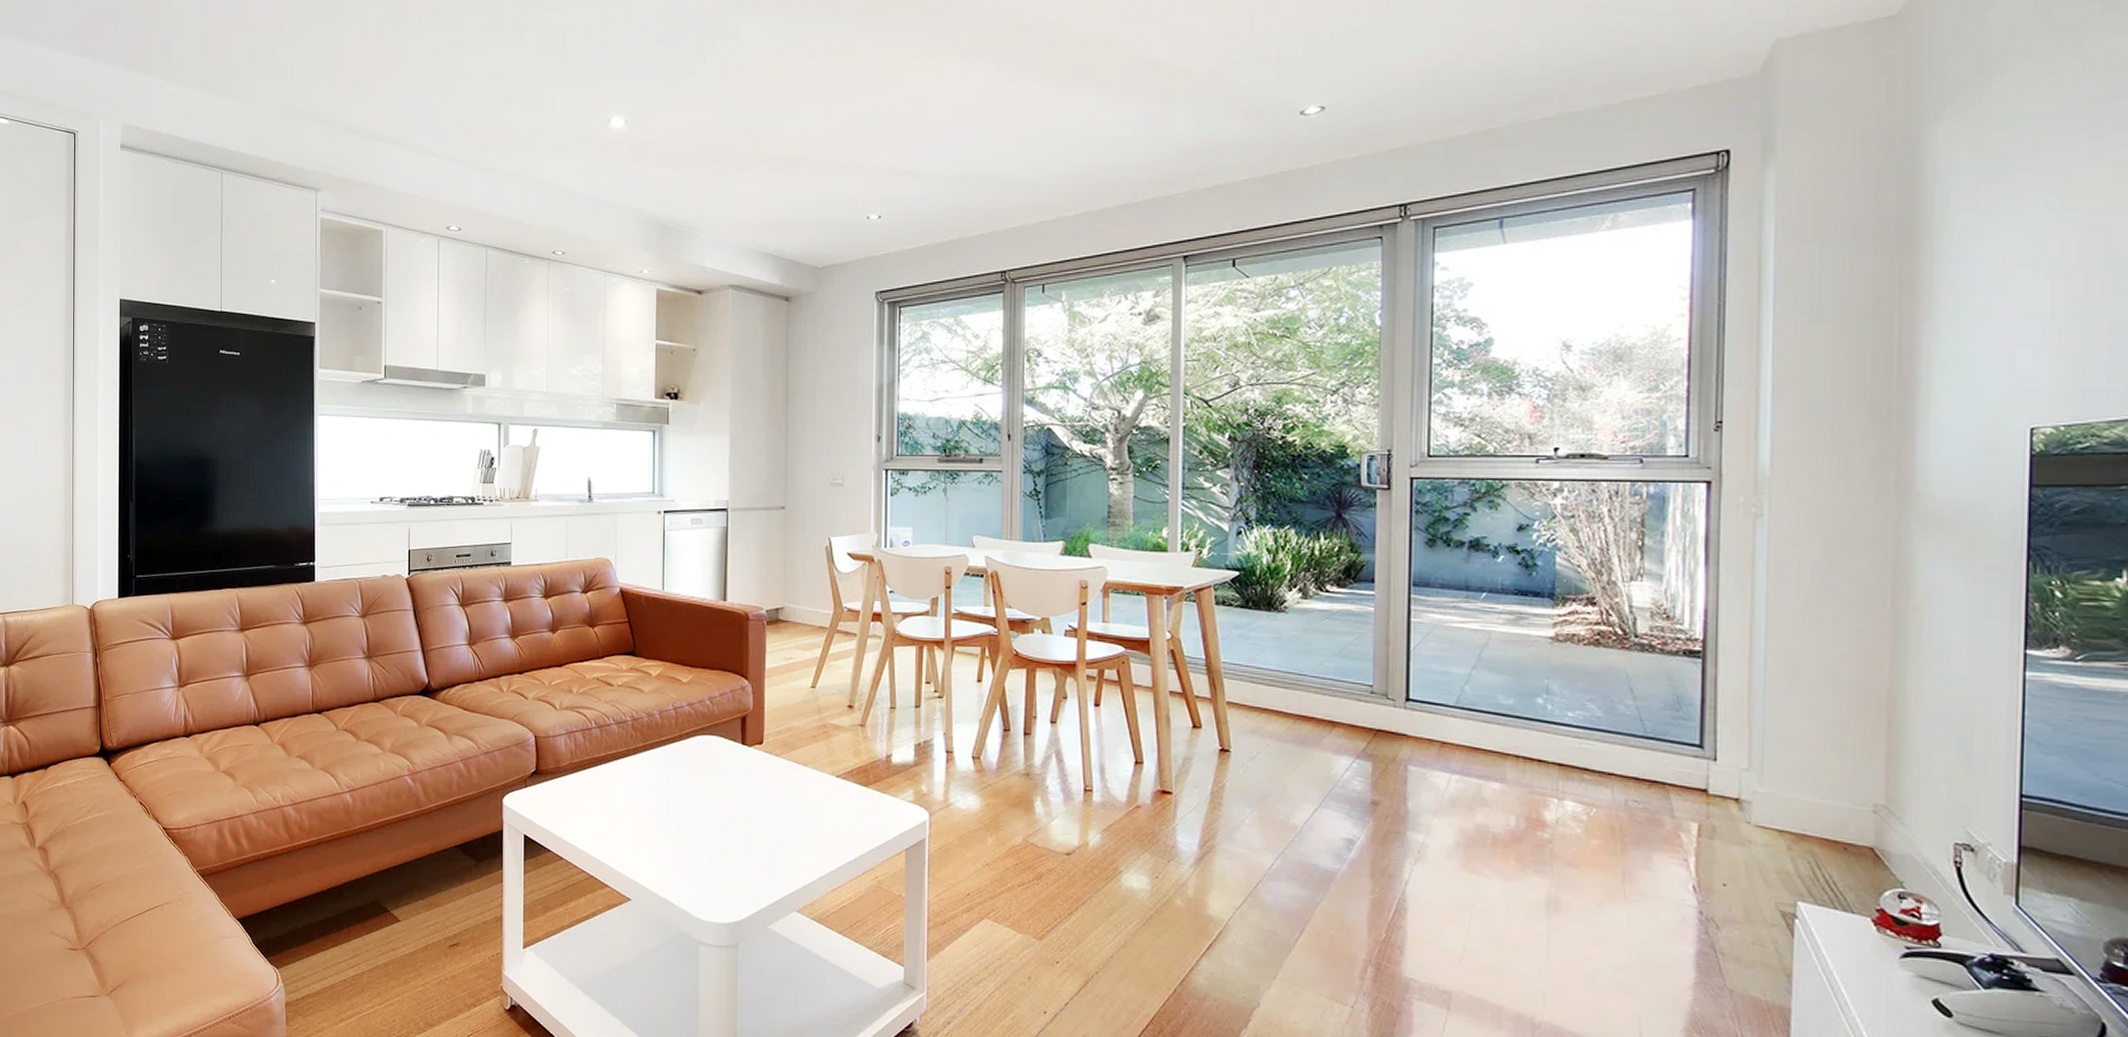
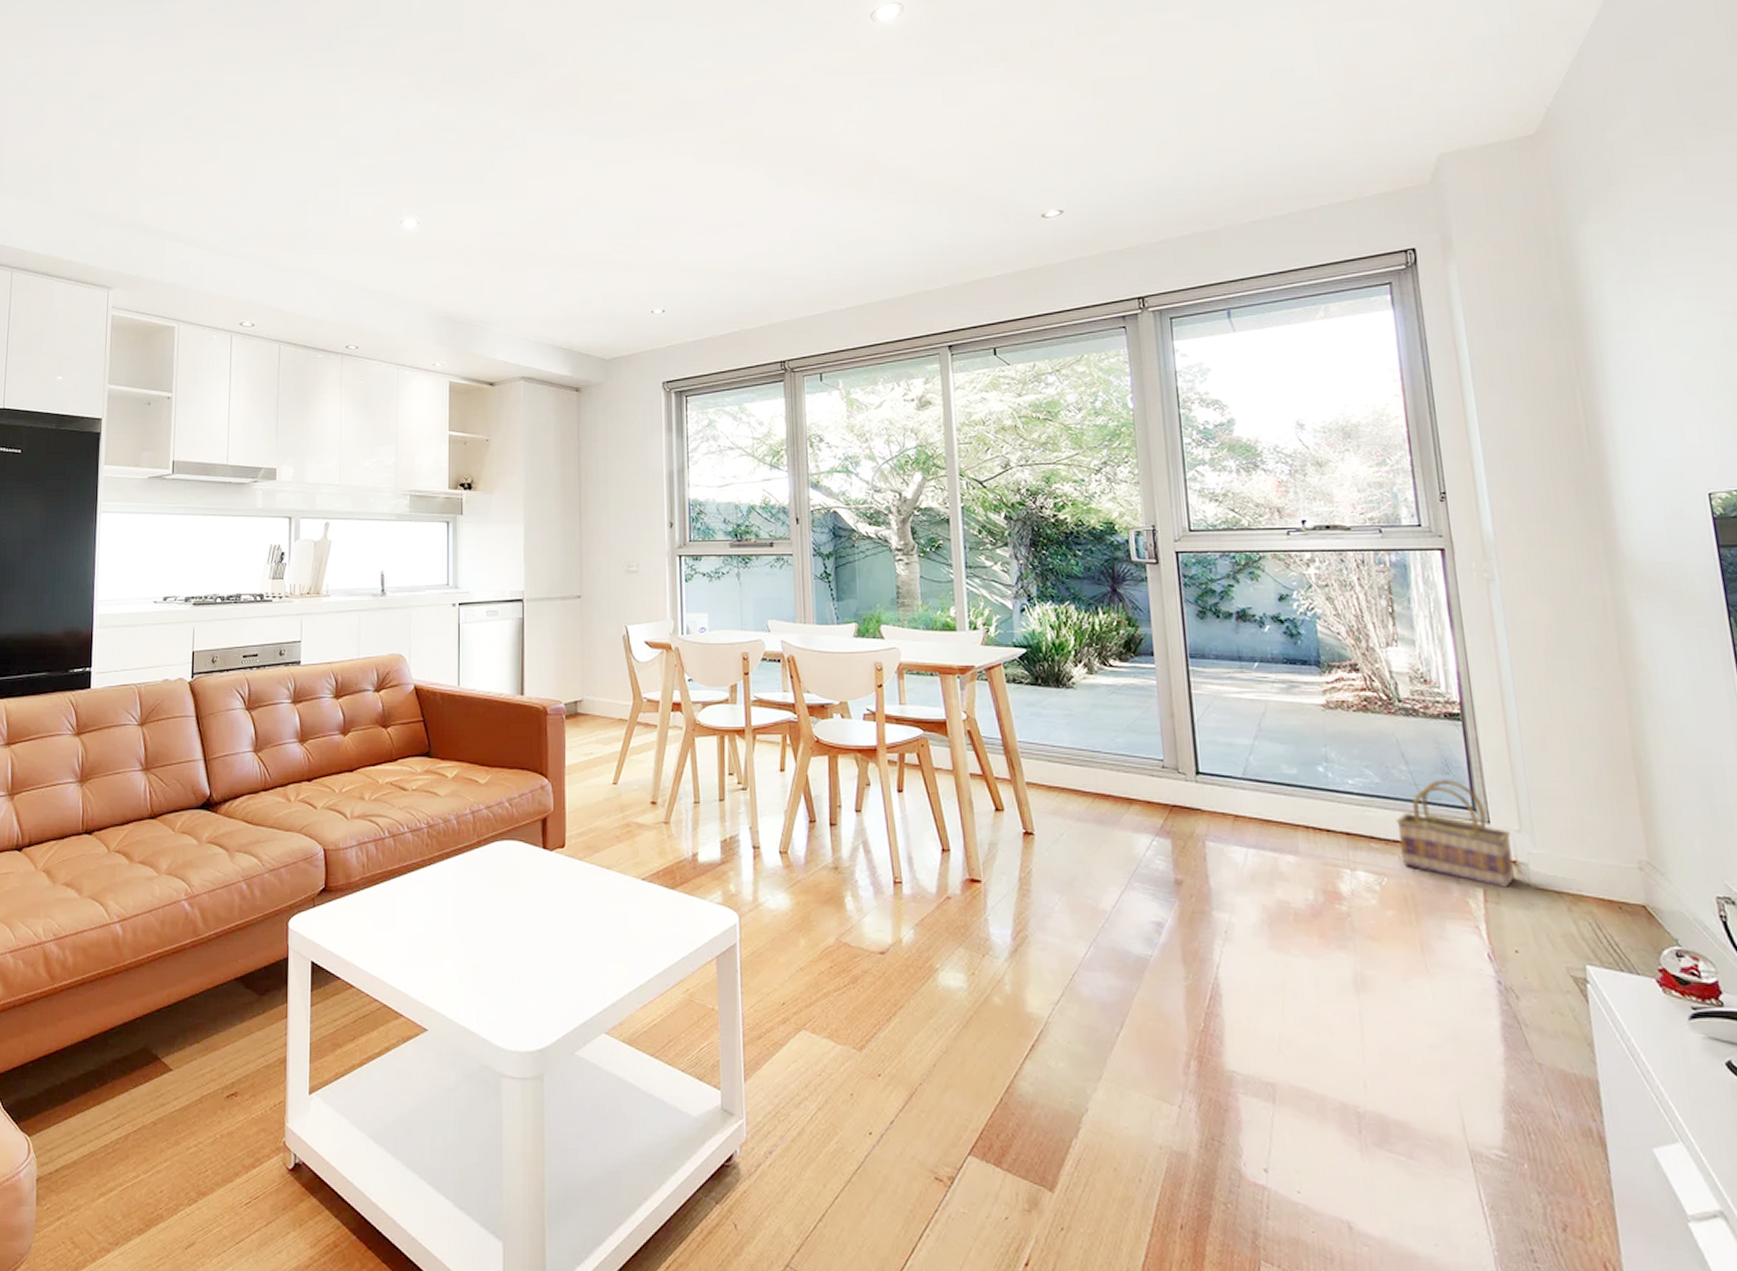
basket: none [1614,715,1737,824] -> present [1396,778,1515,888]

